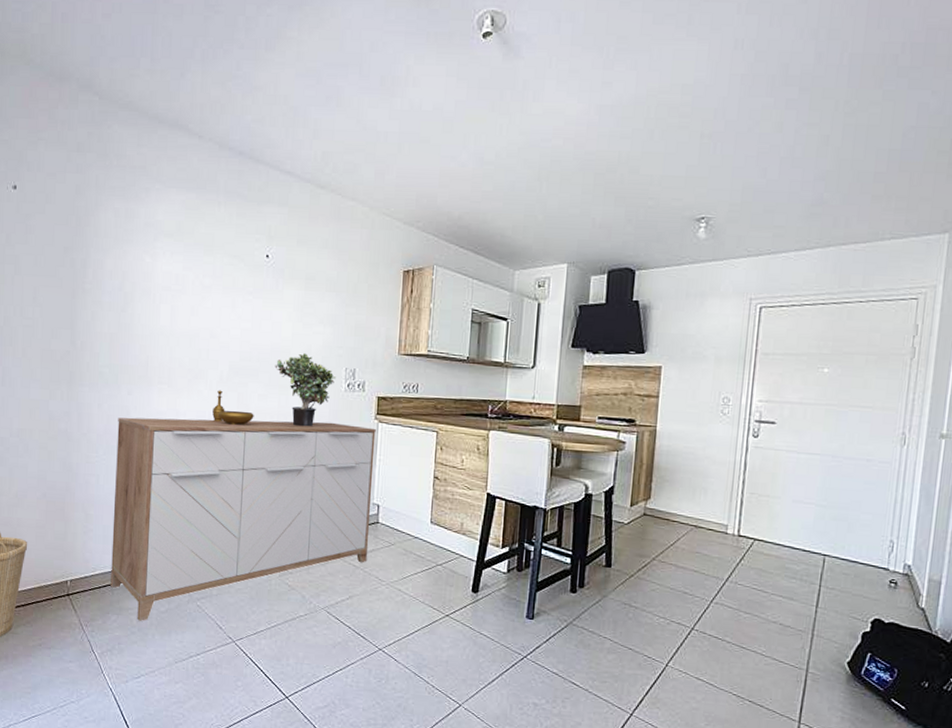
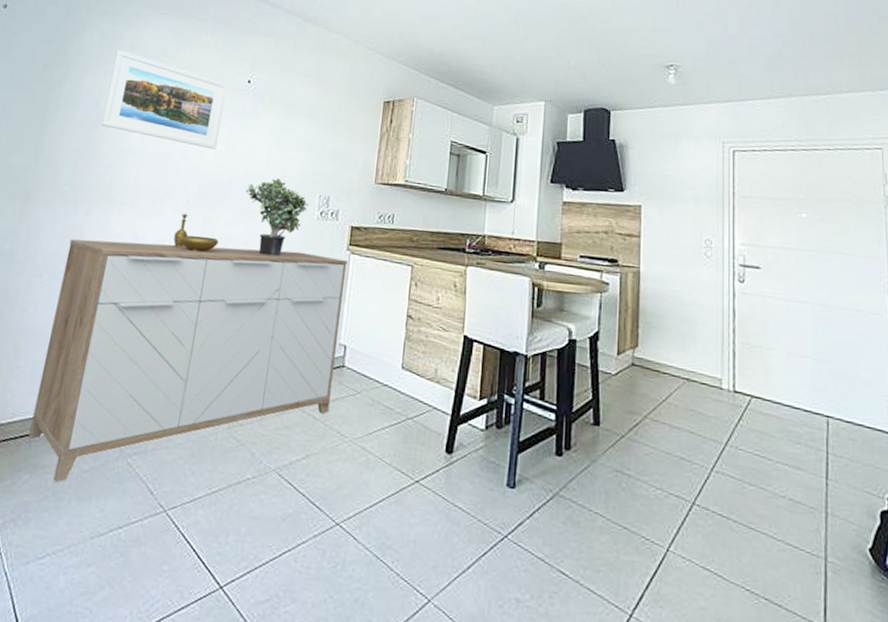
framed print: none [128,228,247,327] -> present [100,49,228,150]

